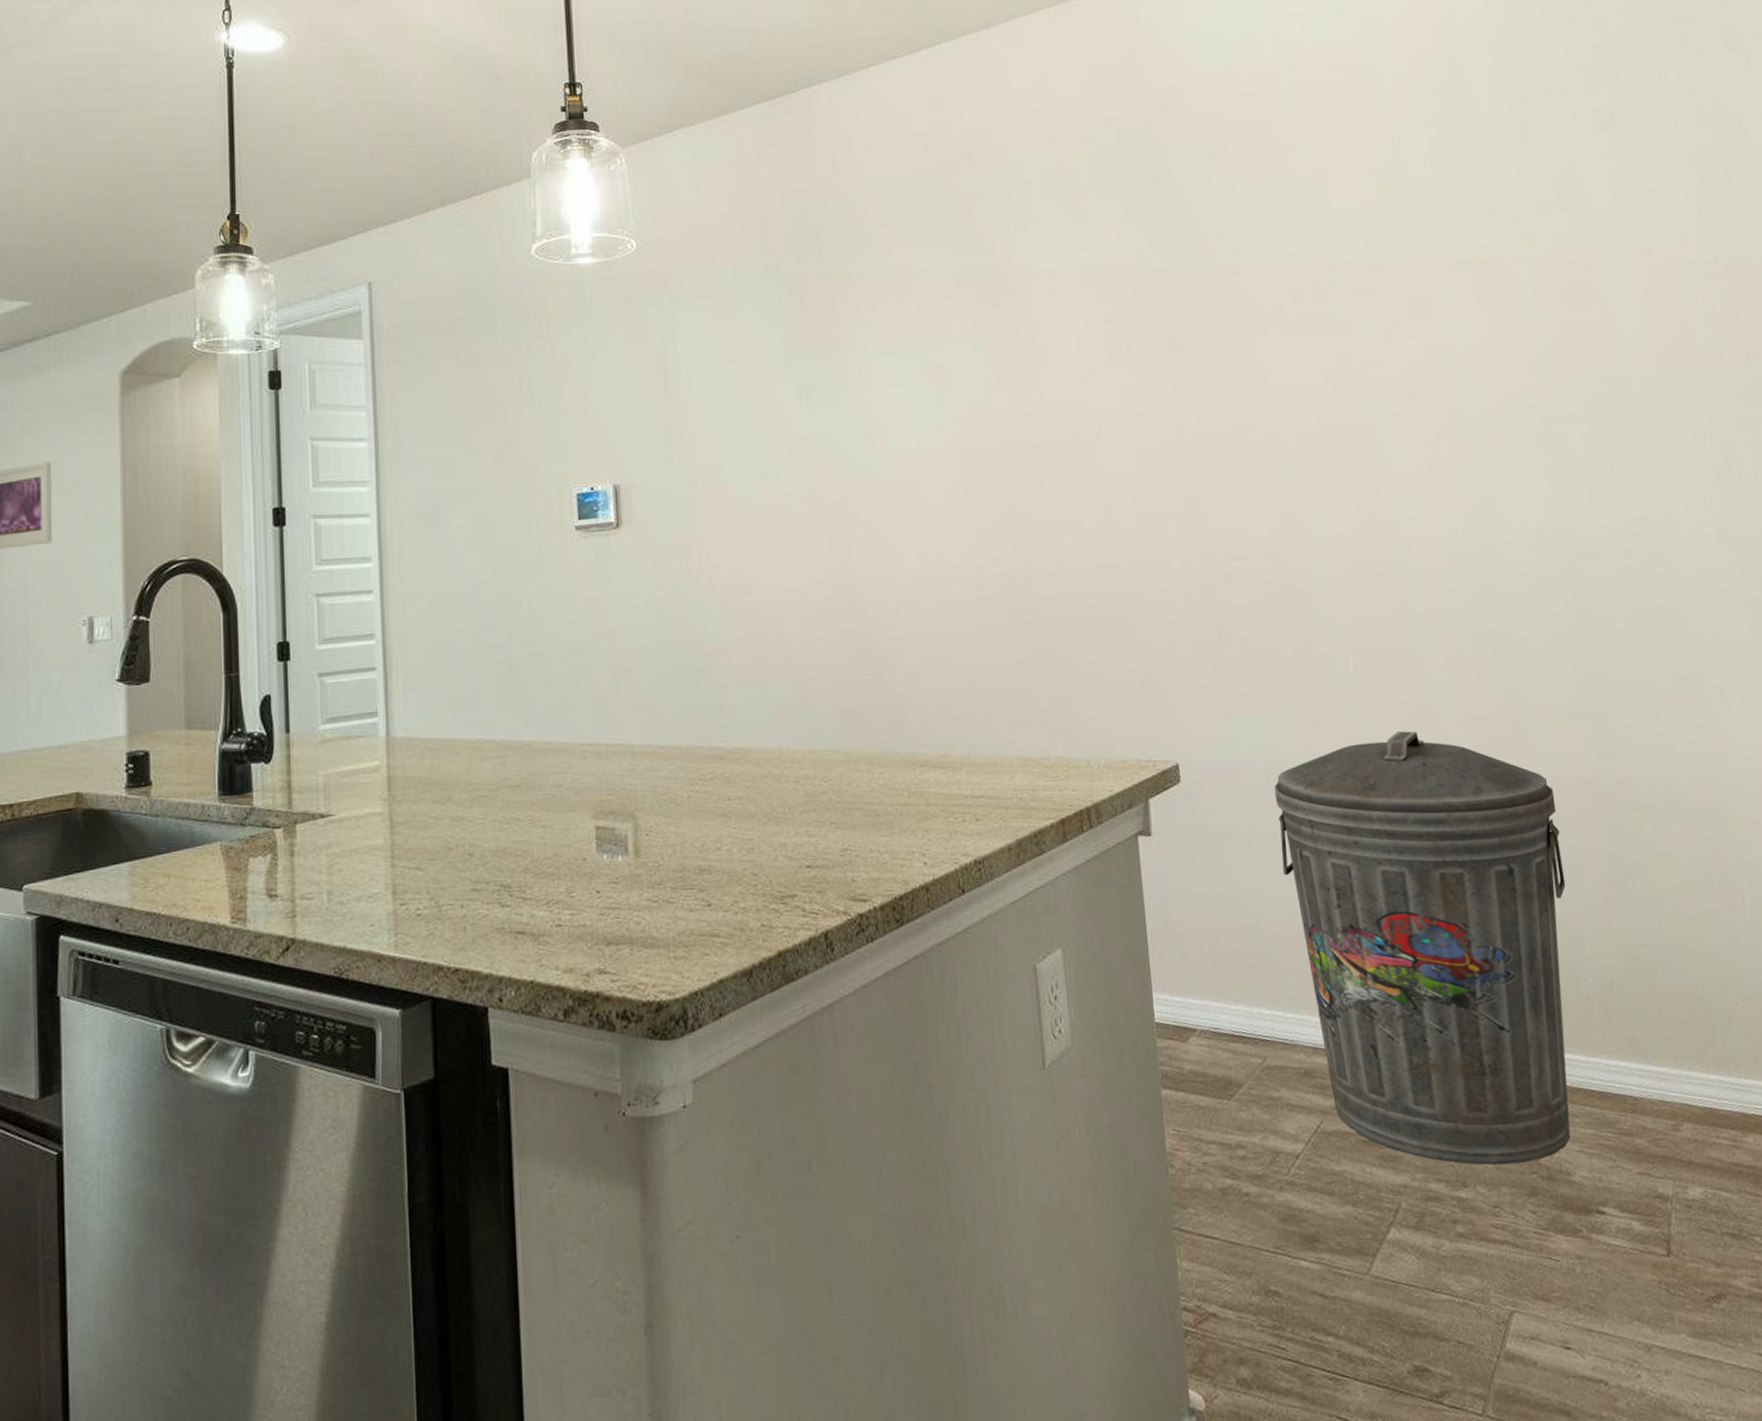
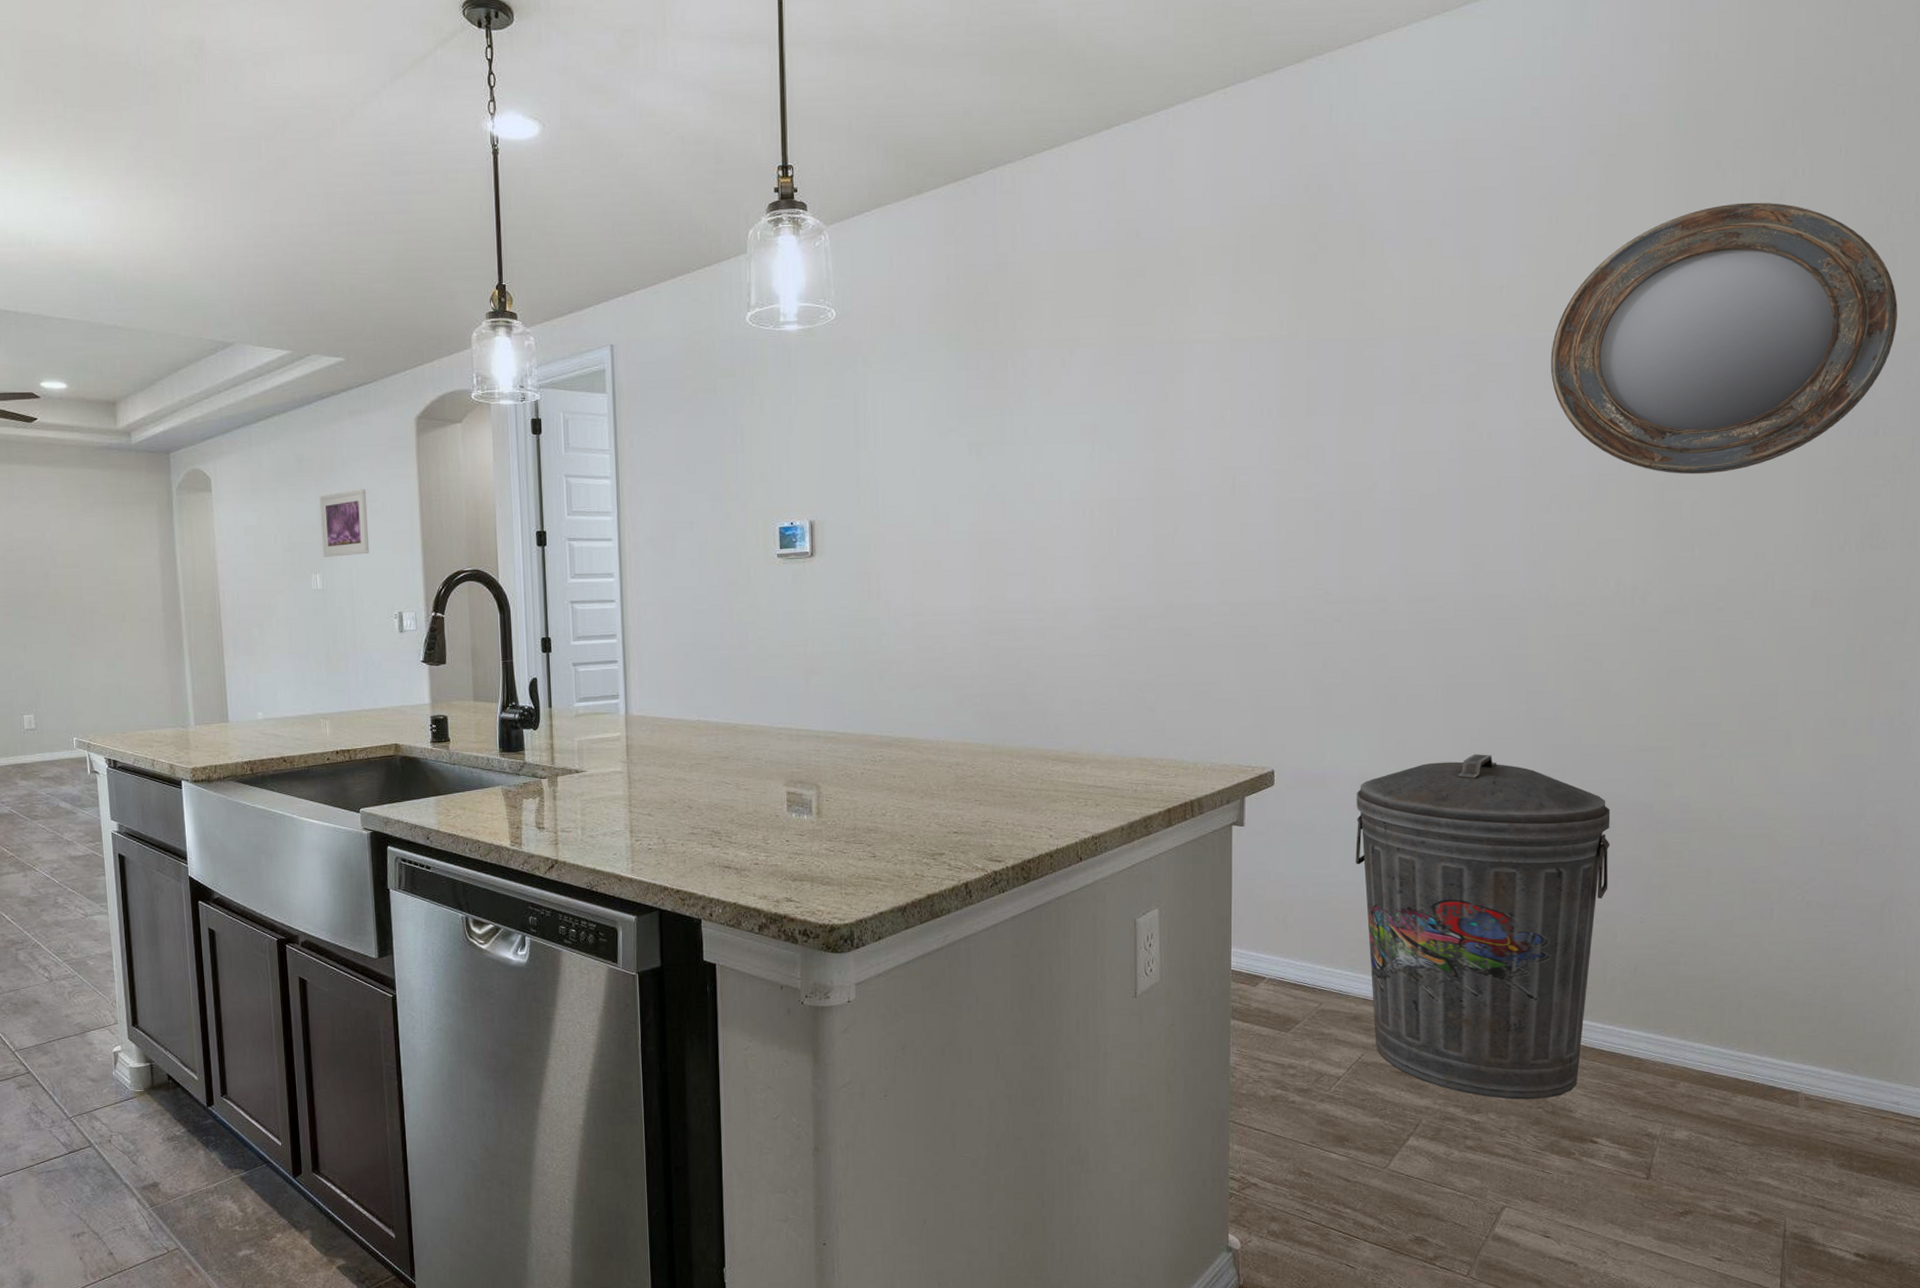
home mirror: none [1413,126,1746,406] -> present [1550,202,1898,475]

